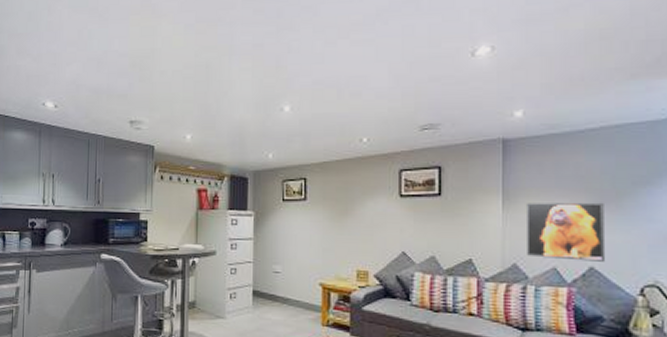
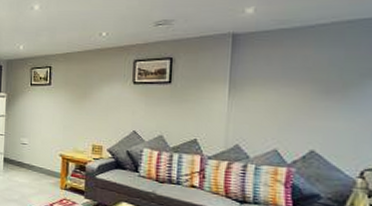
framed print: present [525,202,604,262] -> none [249,91,330,146]

